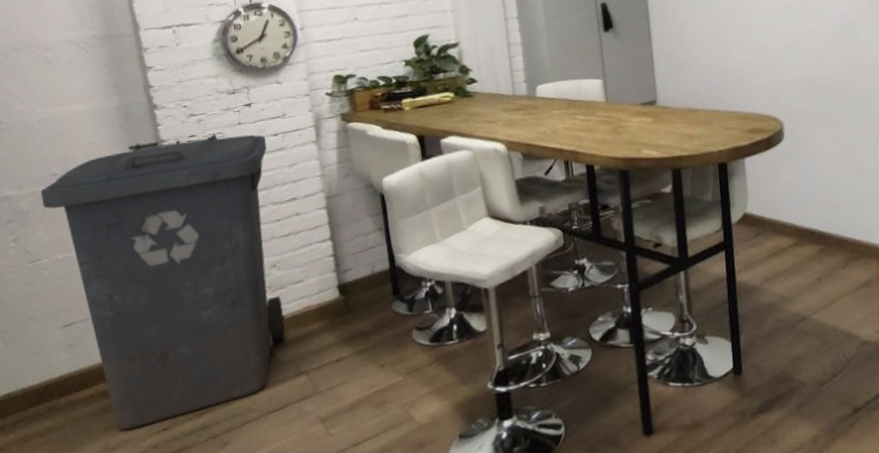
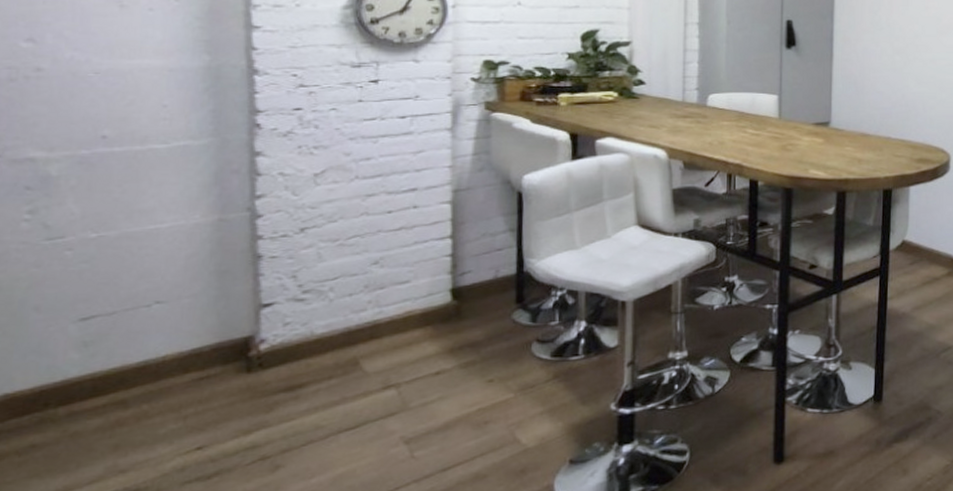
recycling bin: present [40,132,286,430] -> none [79,107,391,449]

